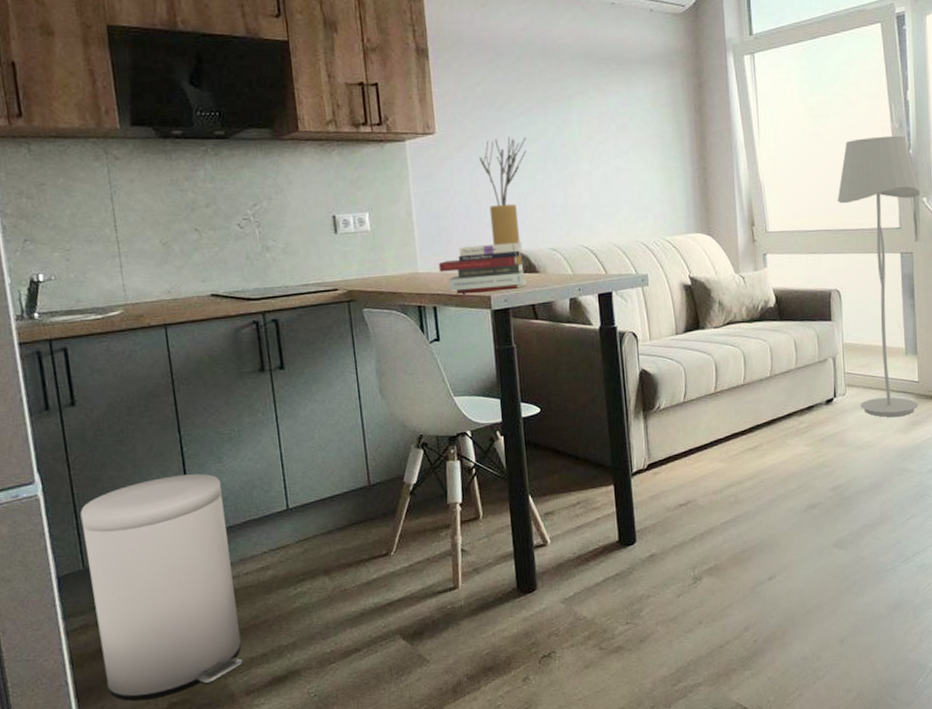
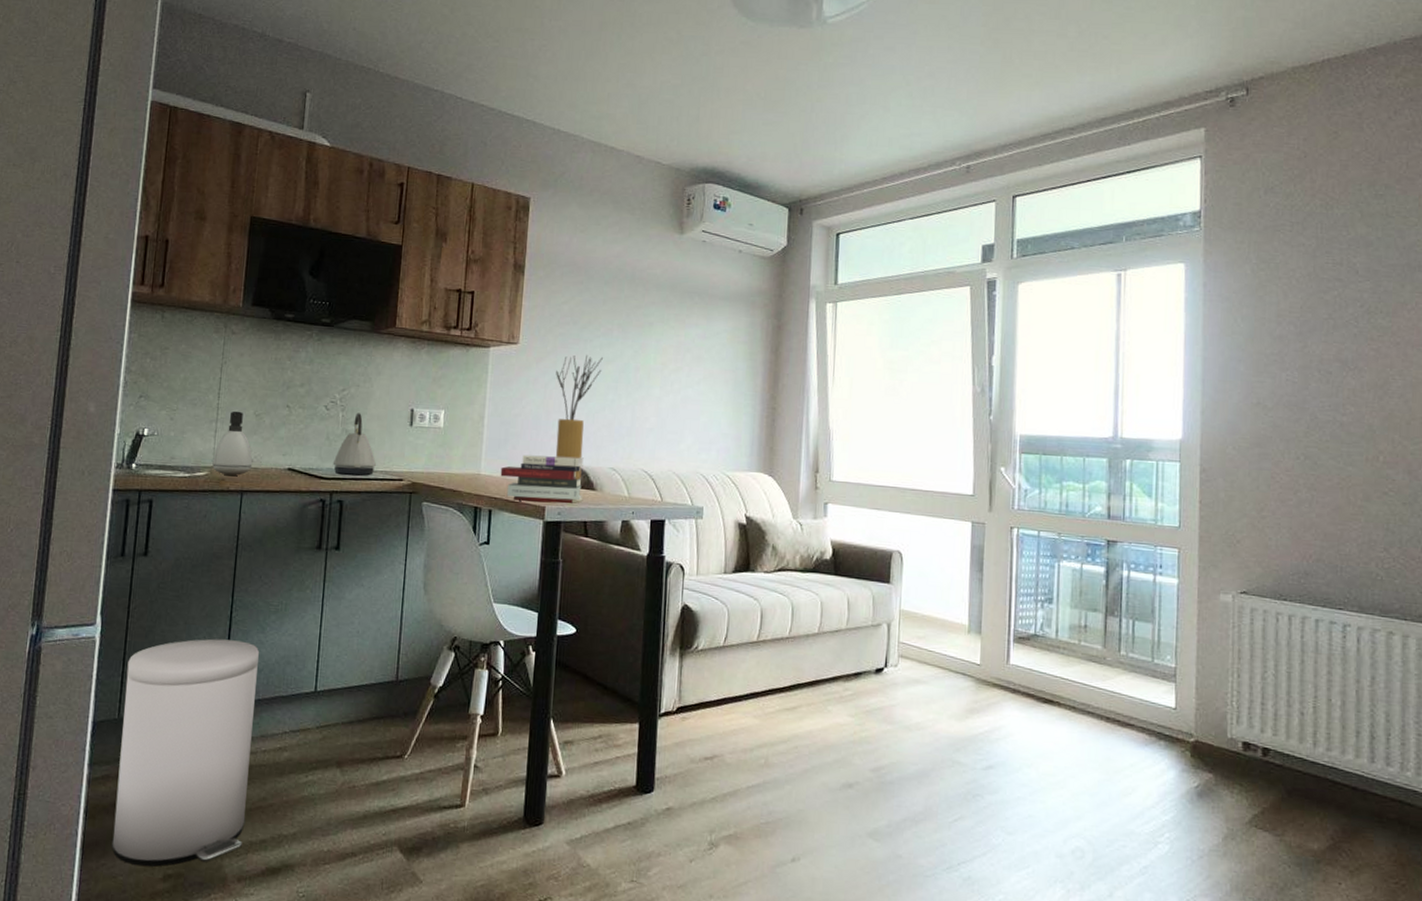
soap dispenser: none [124,242,171,311] -> present [212,411,253,476]
kettle: none [258,227,306,294] -> present [332,413,376,477]
floor lamp: present [837,135,921,417] -> none [908,398,999,700]

